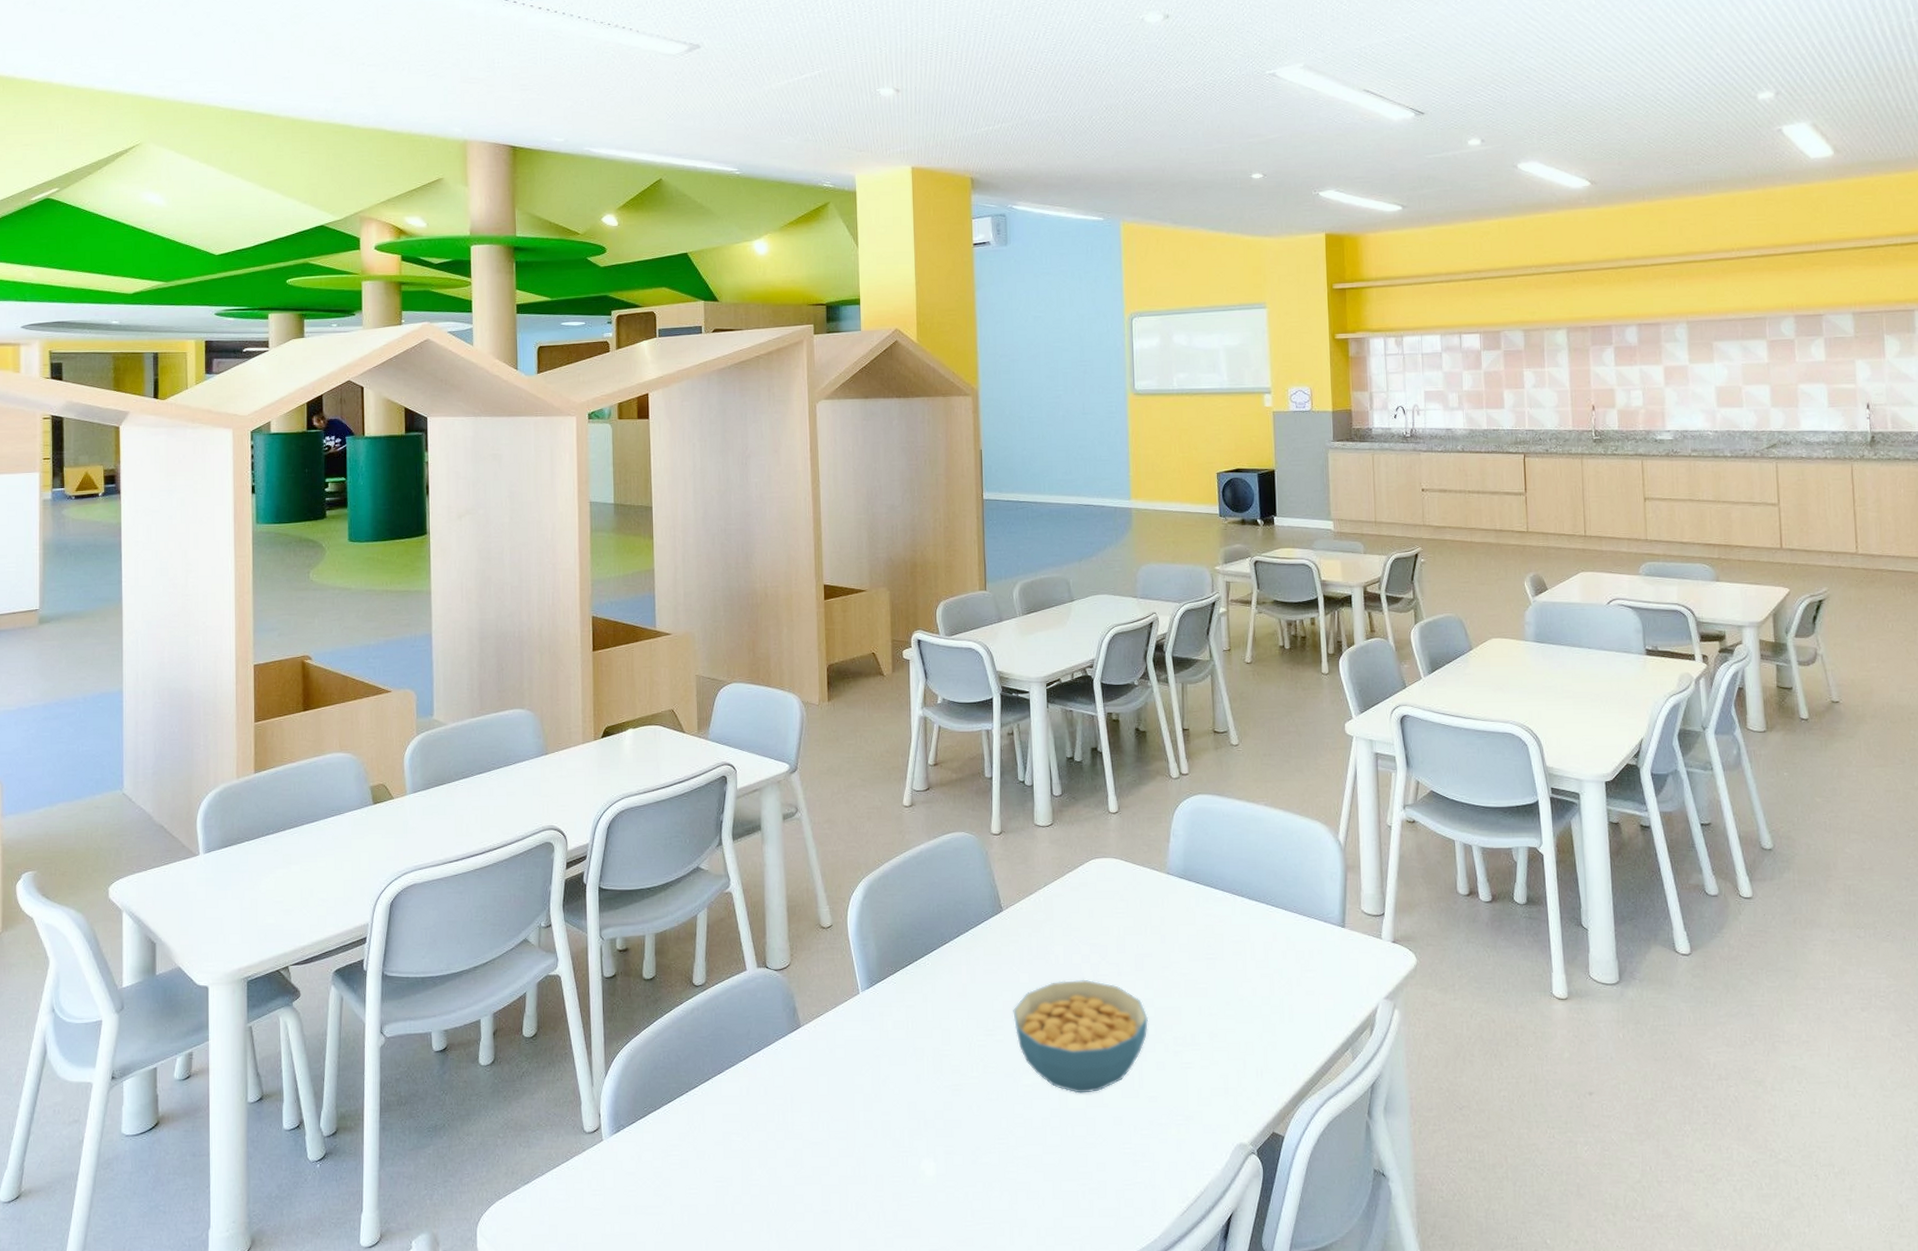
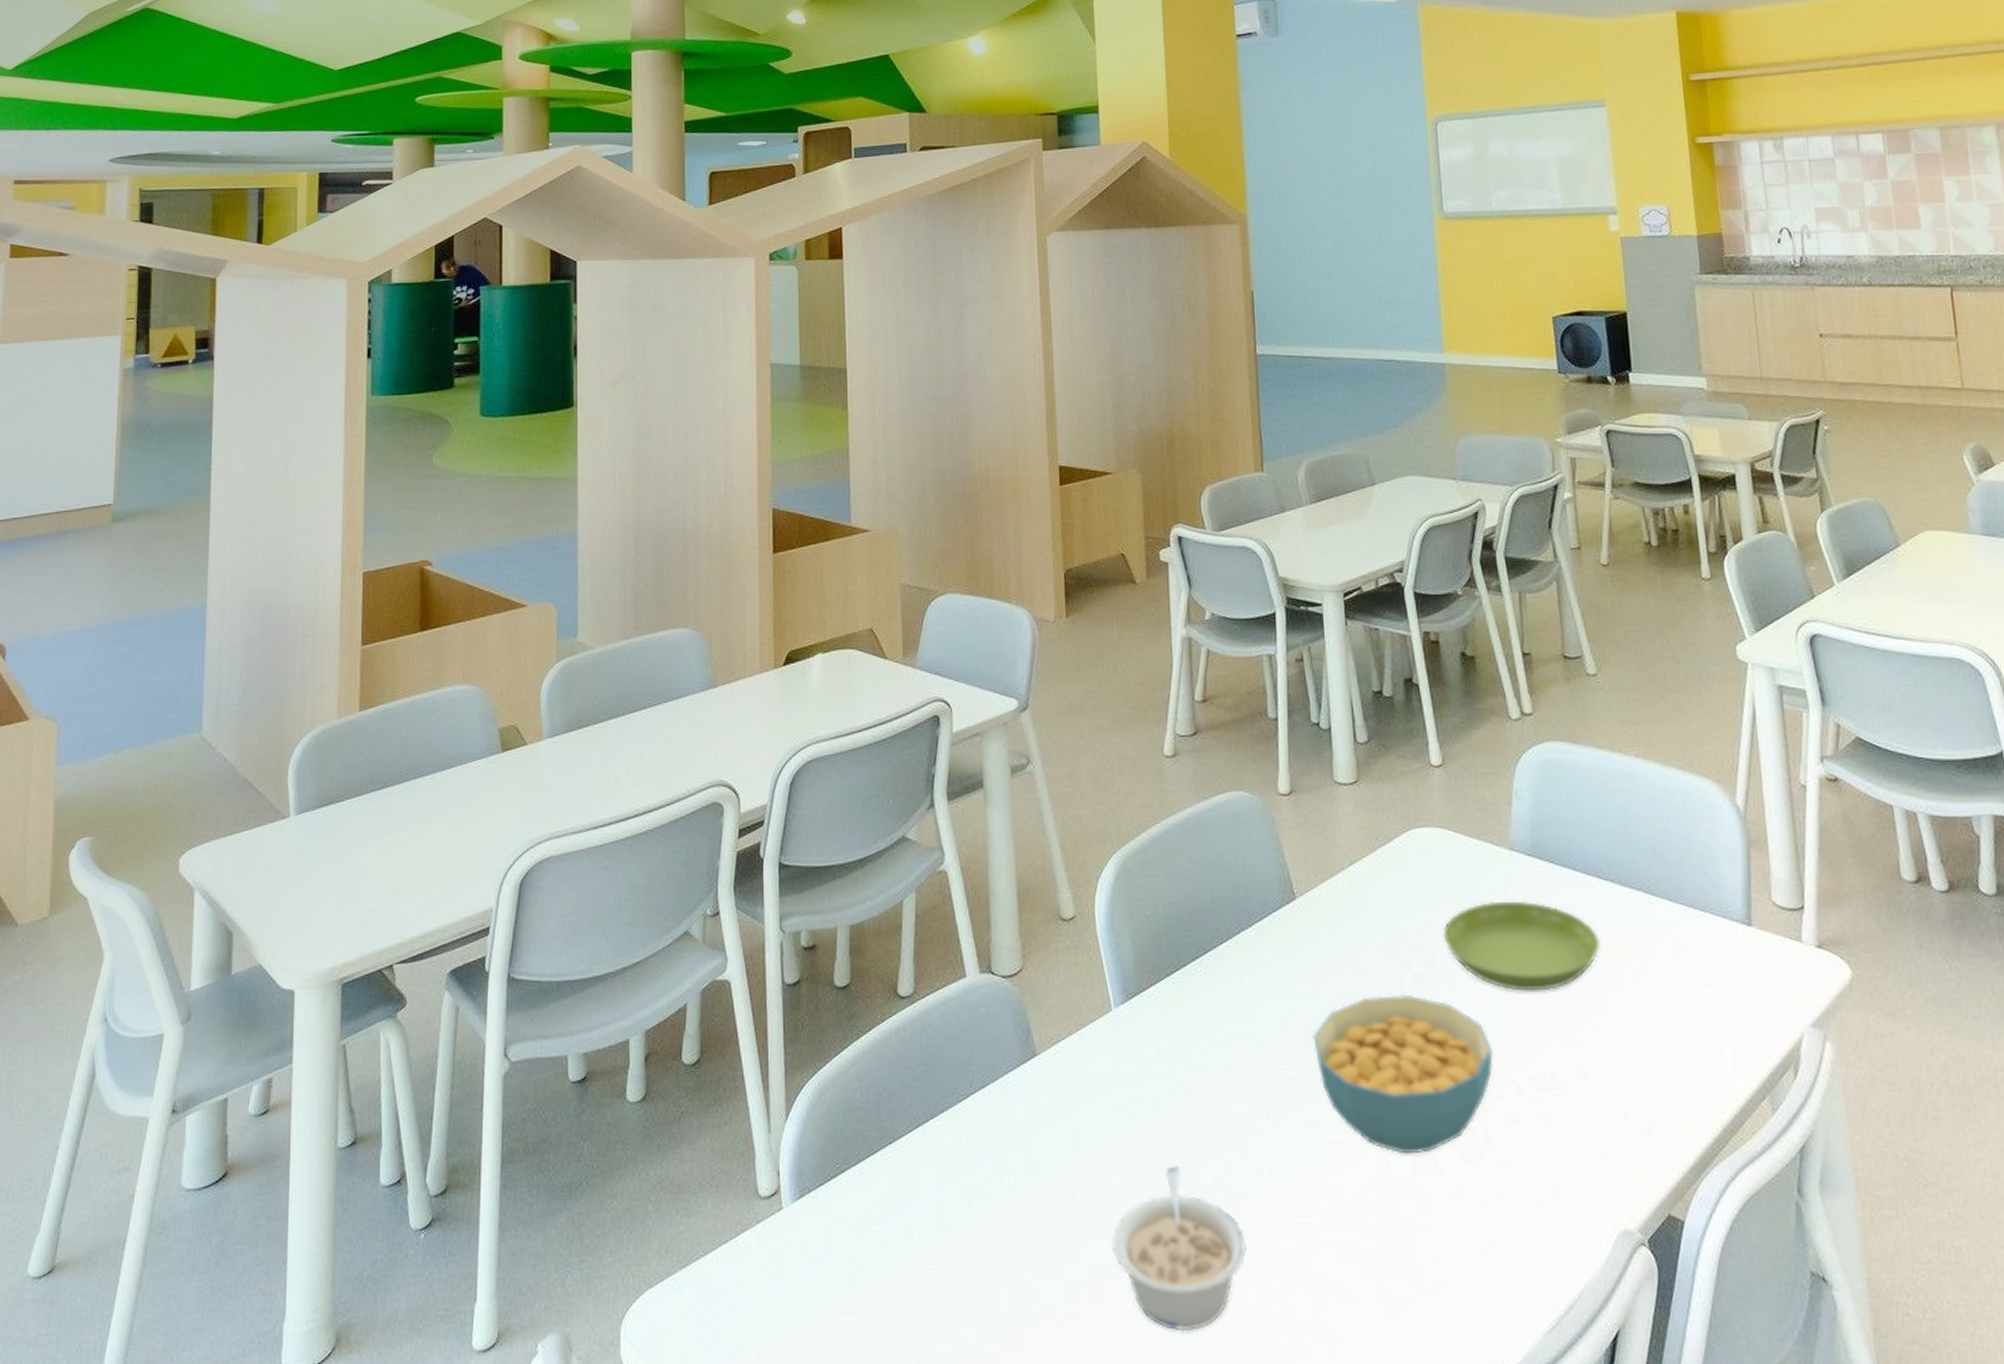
legume: none [857,1104,958,1221] -> present [1112,1165,1247,1332]
saucer: none [1114,911,1232,976] -> present [1443,900,1601,991]

